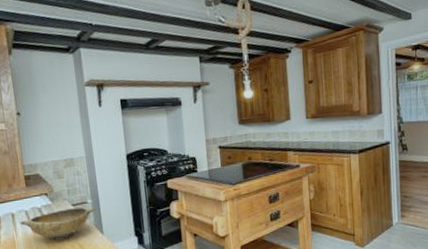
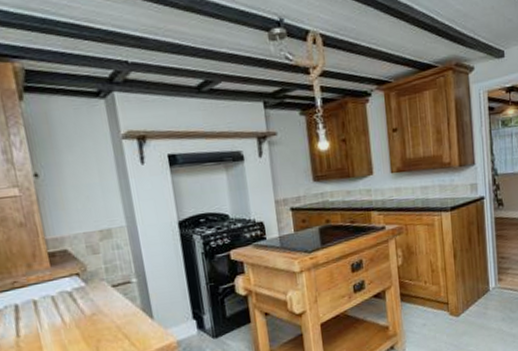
bowl: present [20,207,96,240] -> none [44,288,142,330]

